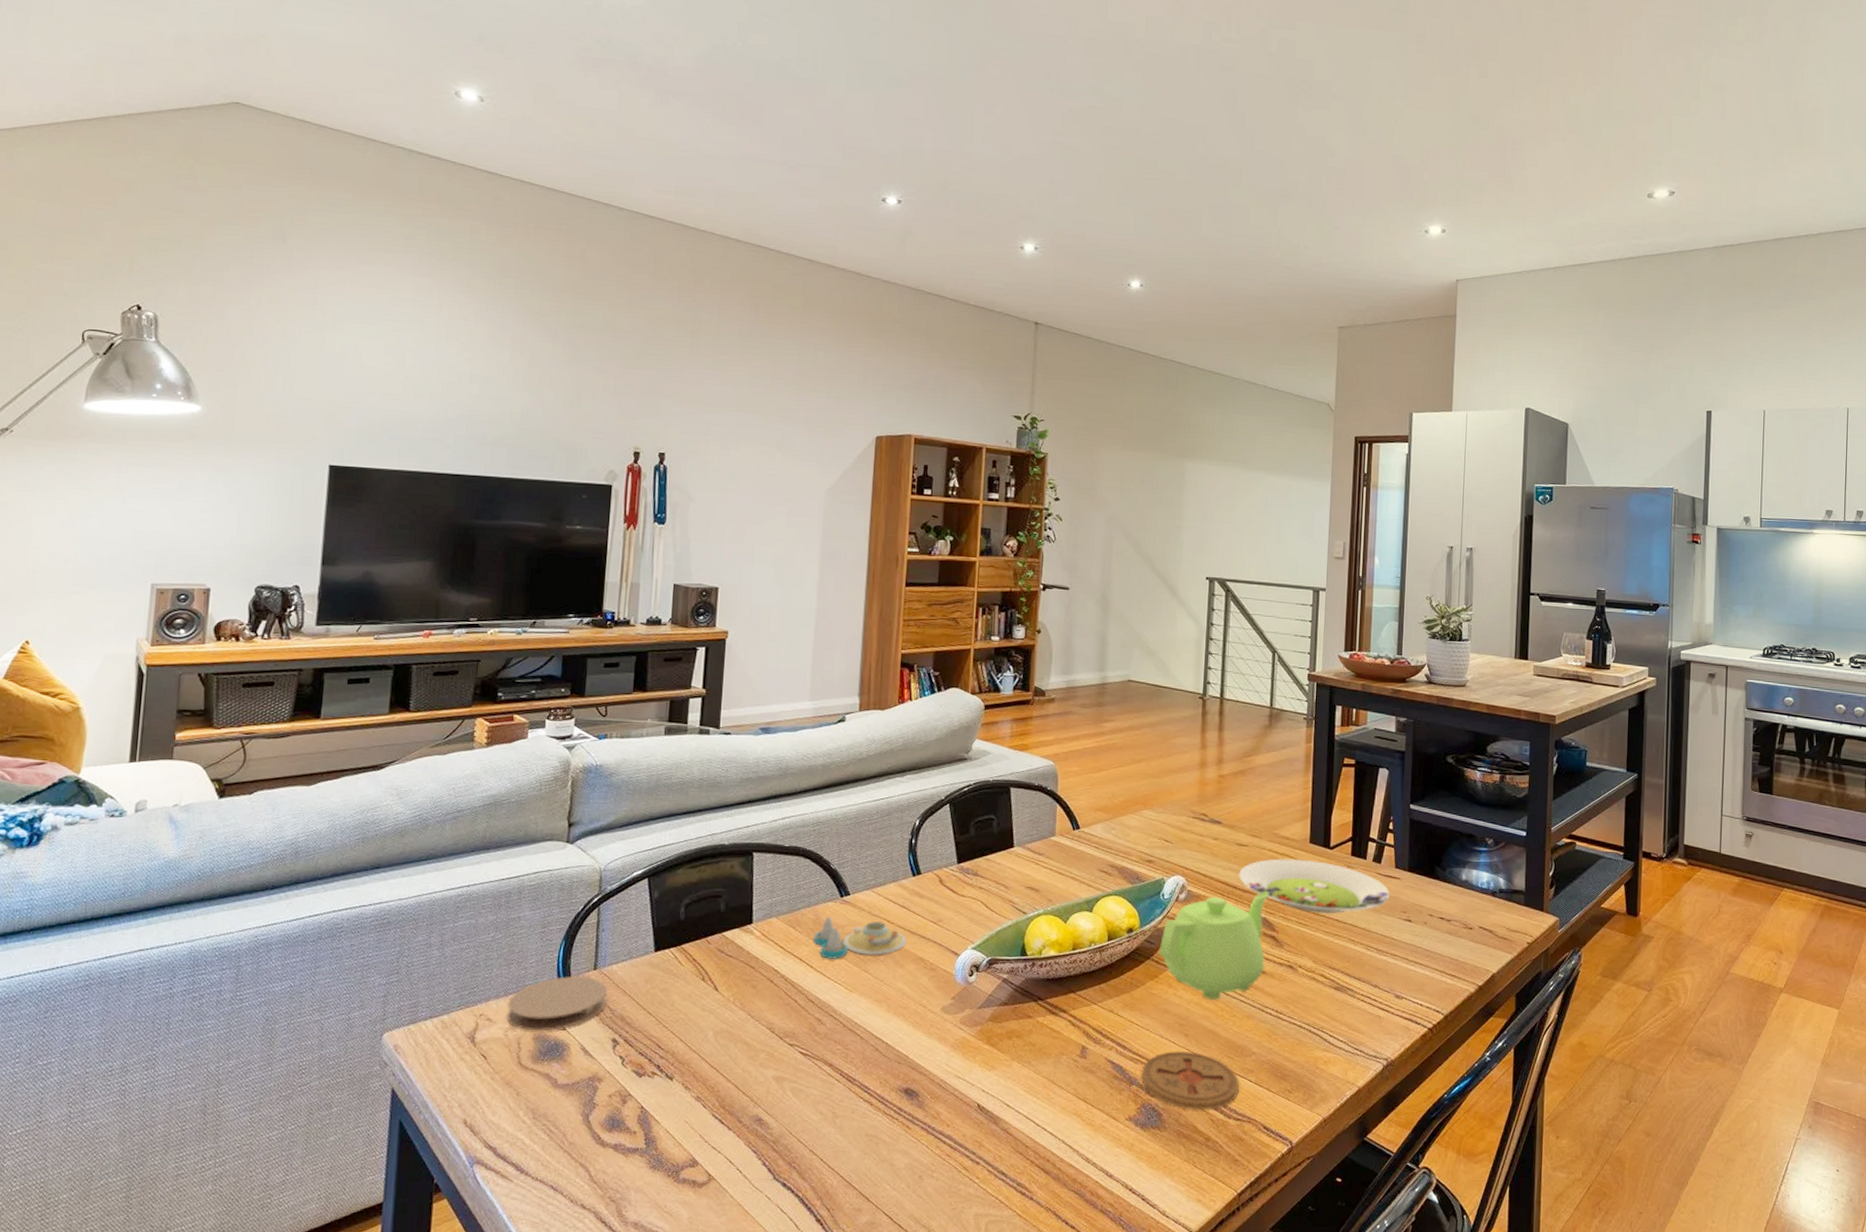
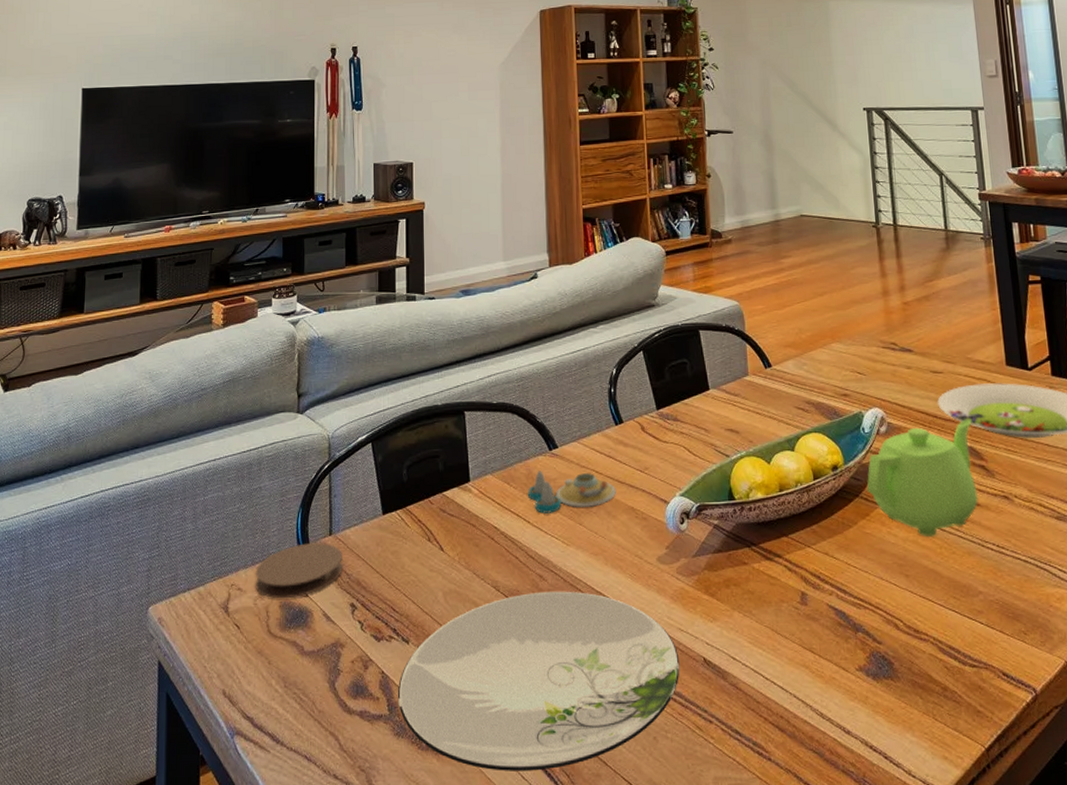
plate: none [656,1035,954,1205] -> present [398,591,680,771]
coaster: present [1141,1050,1240,1109] -> none [865,592,971,656]

